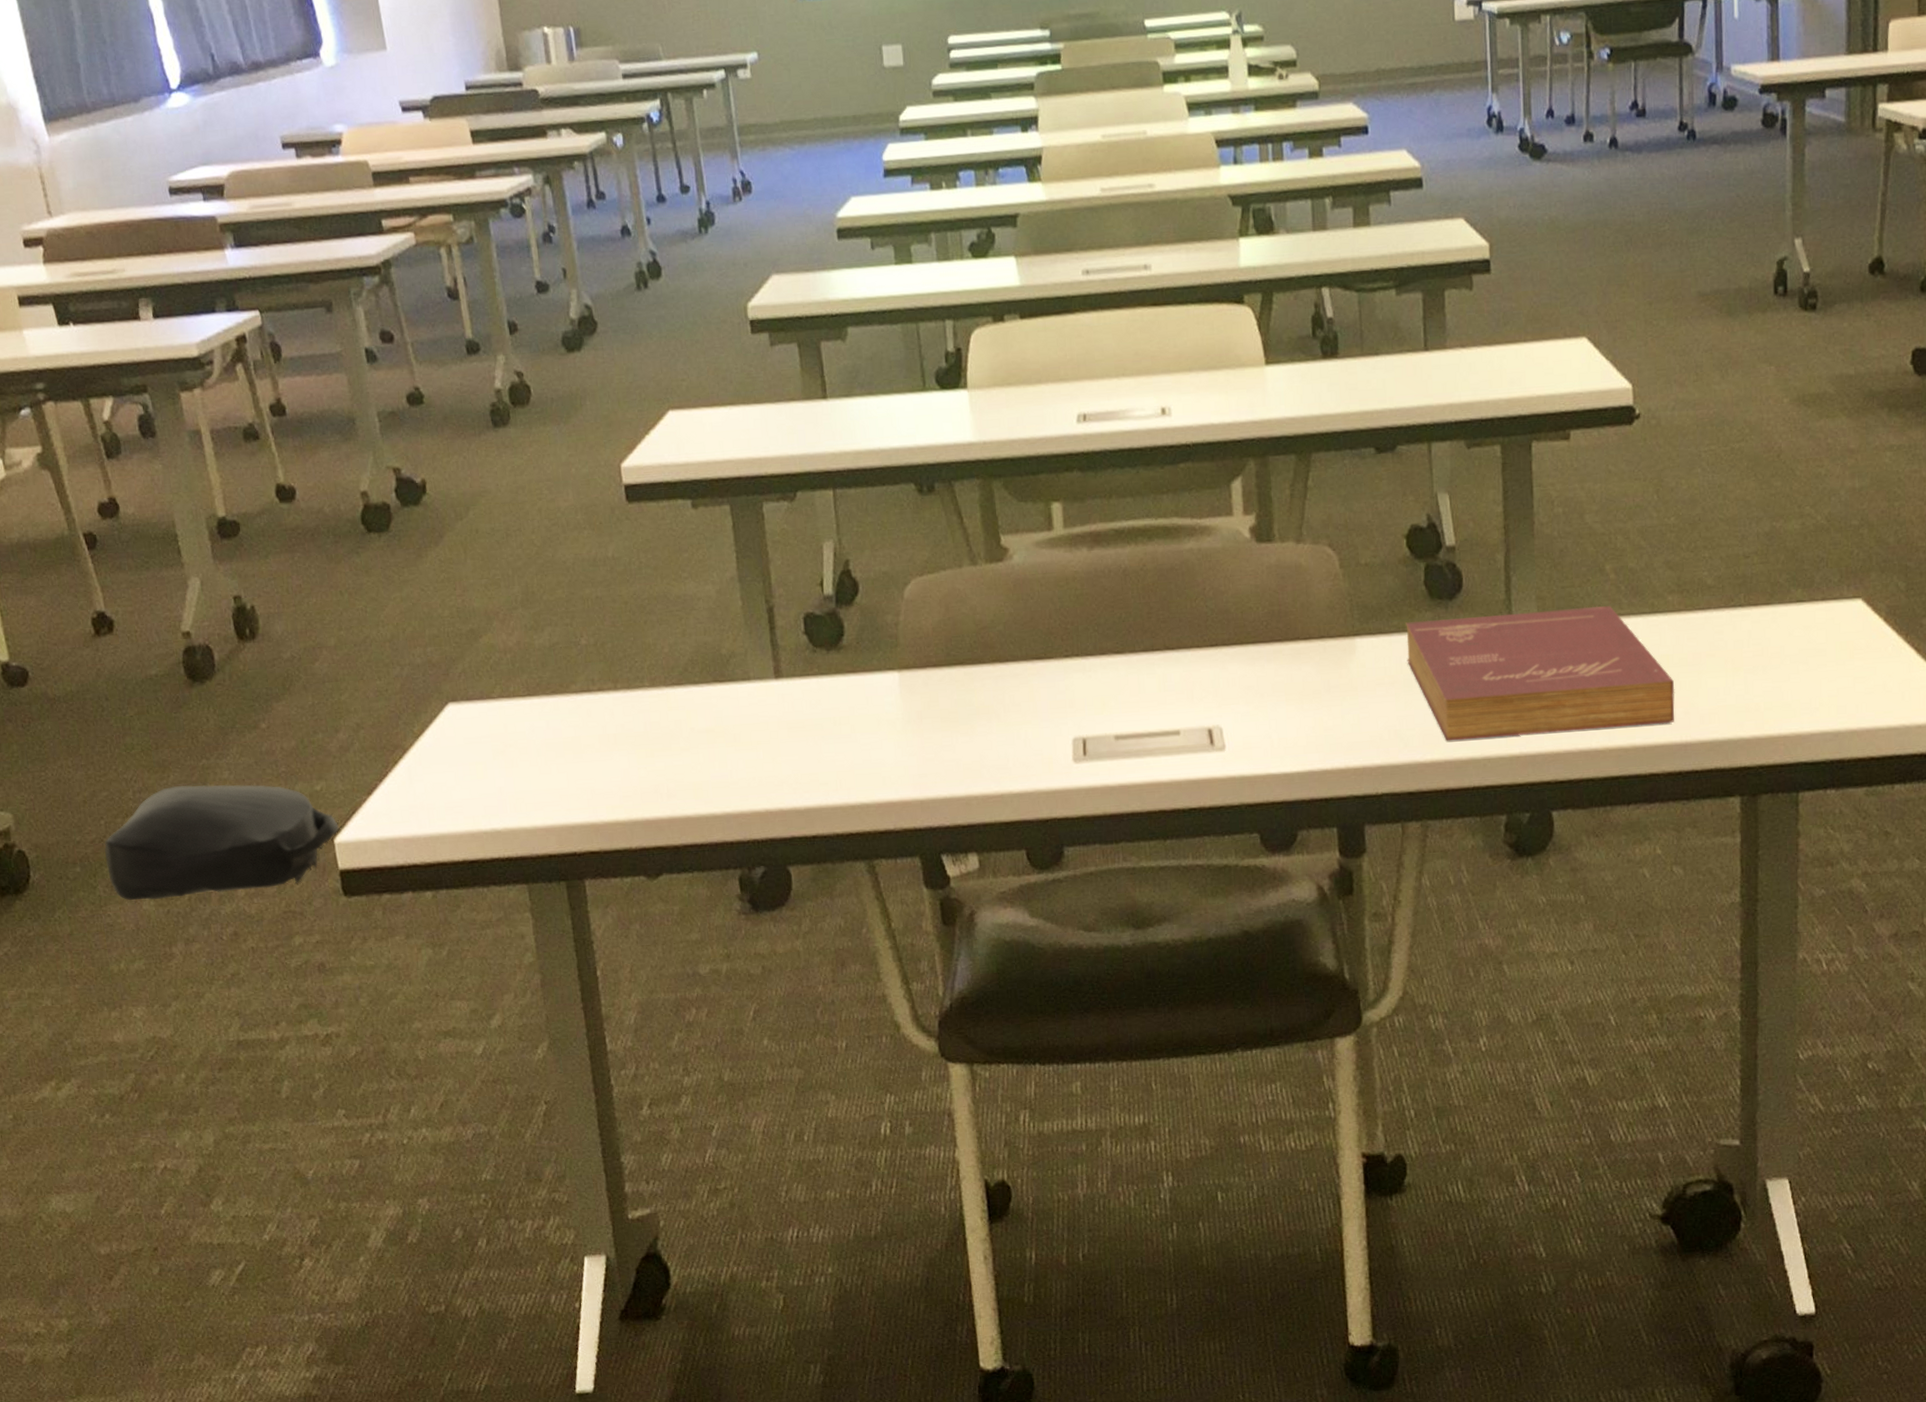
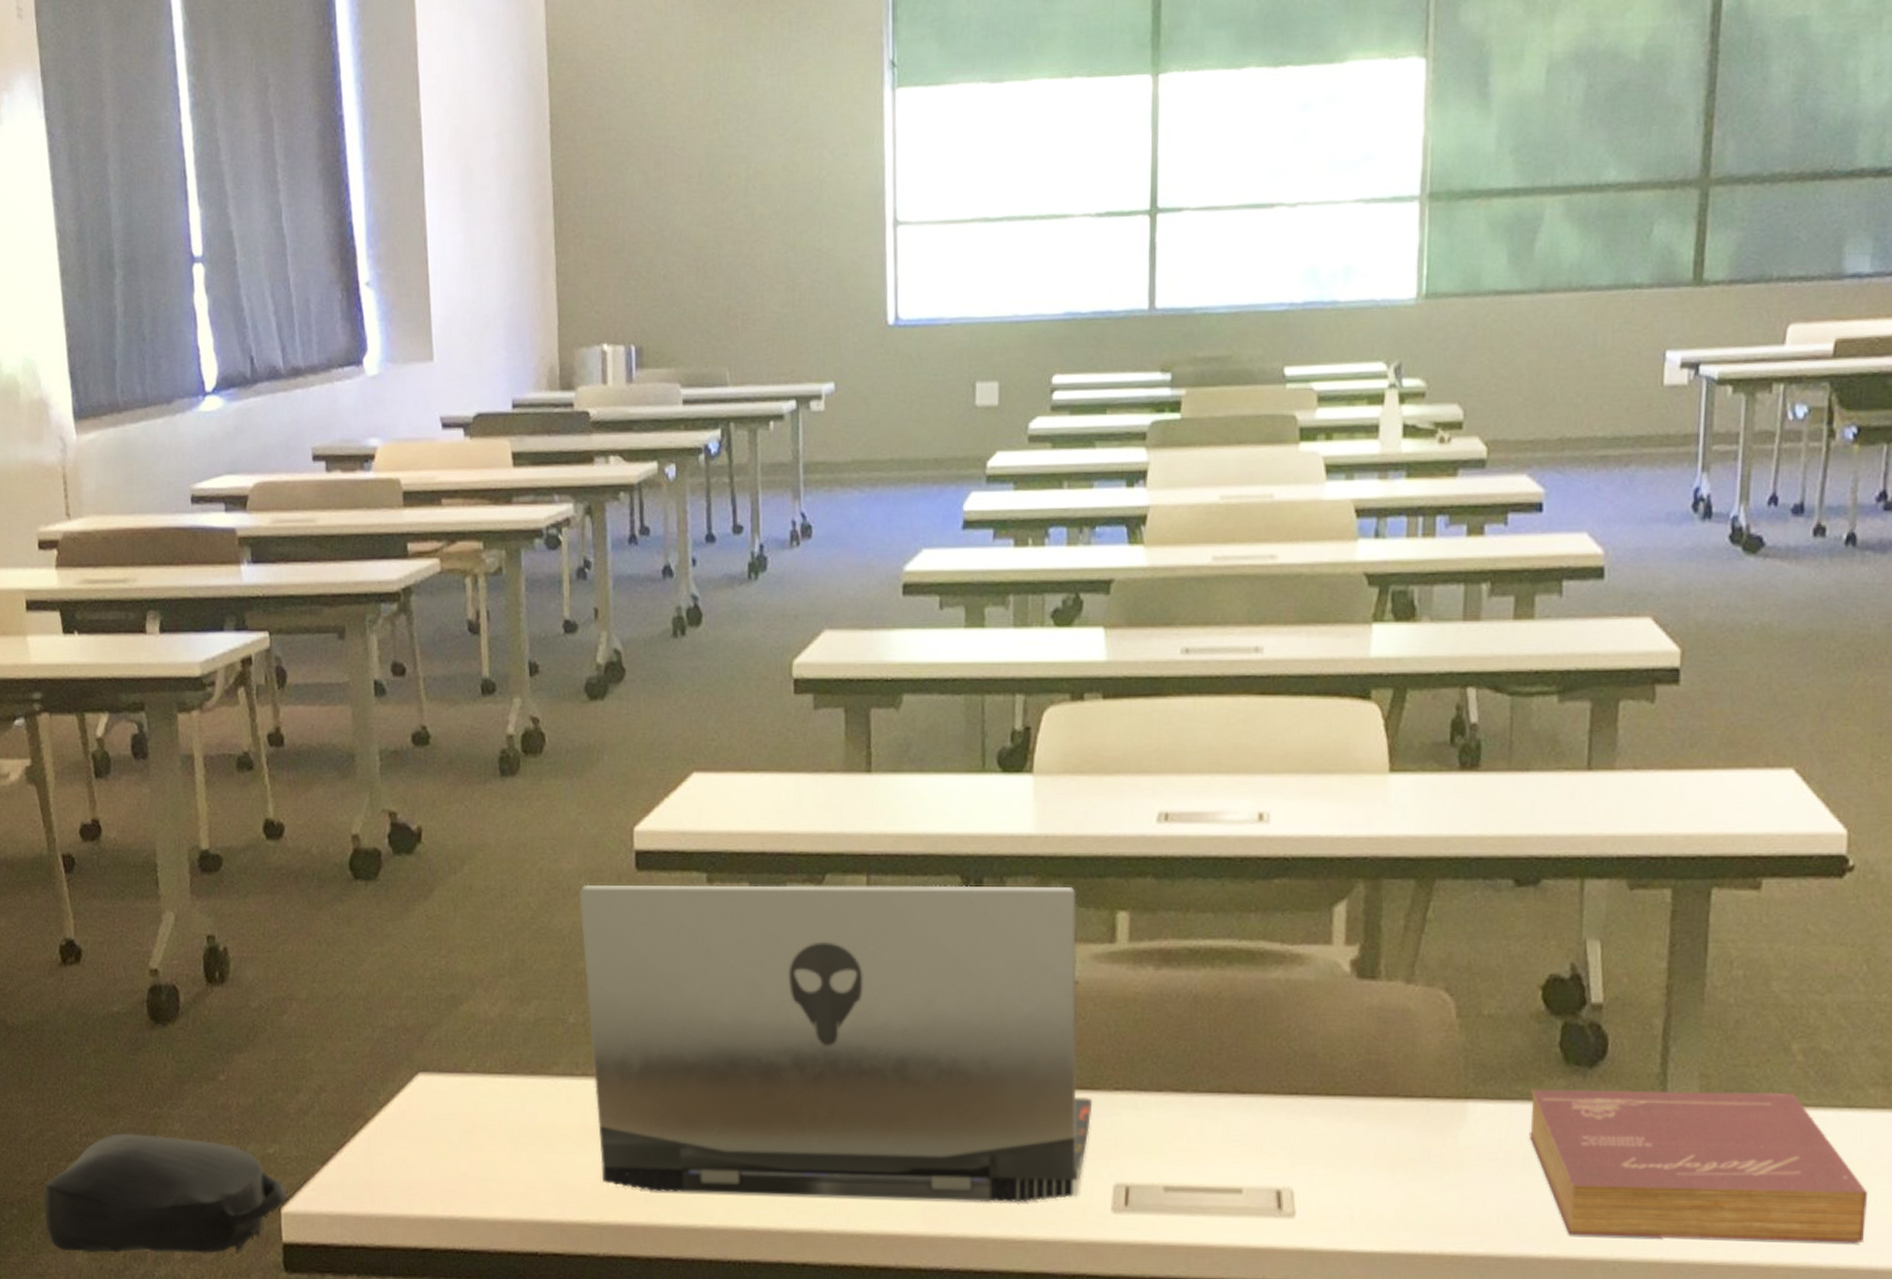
laptop computer: none [577,485,1048,787] -> present [579,884,1093,1202]

